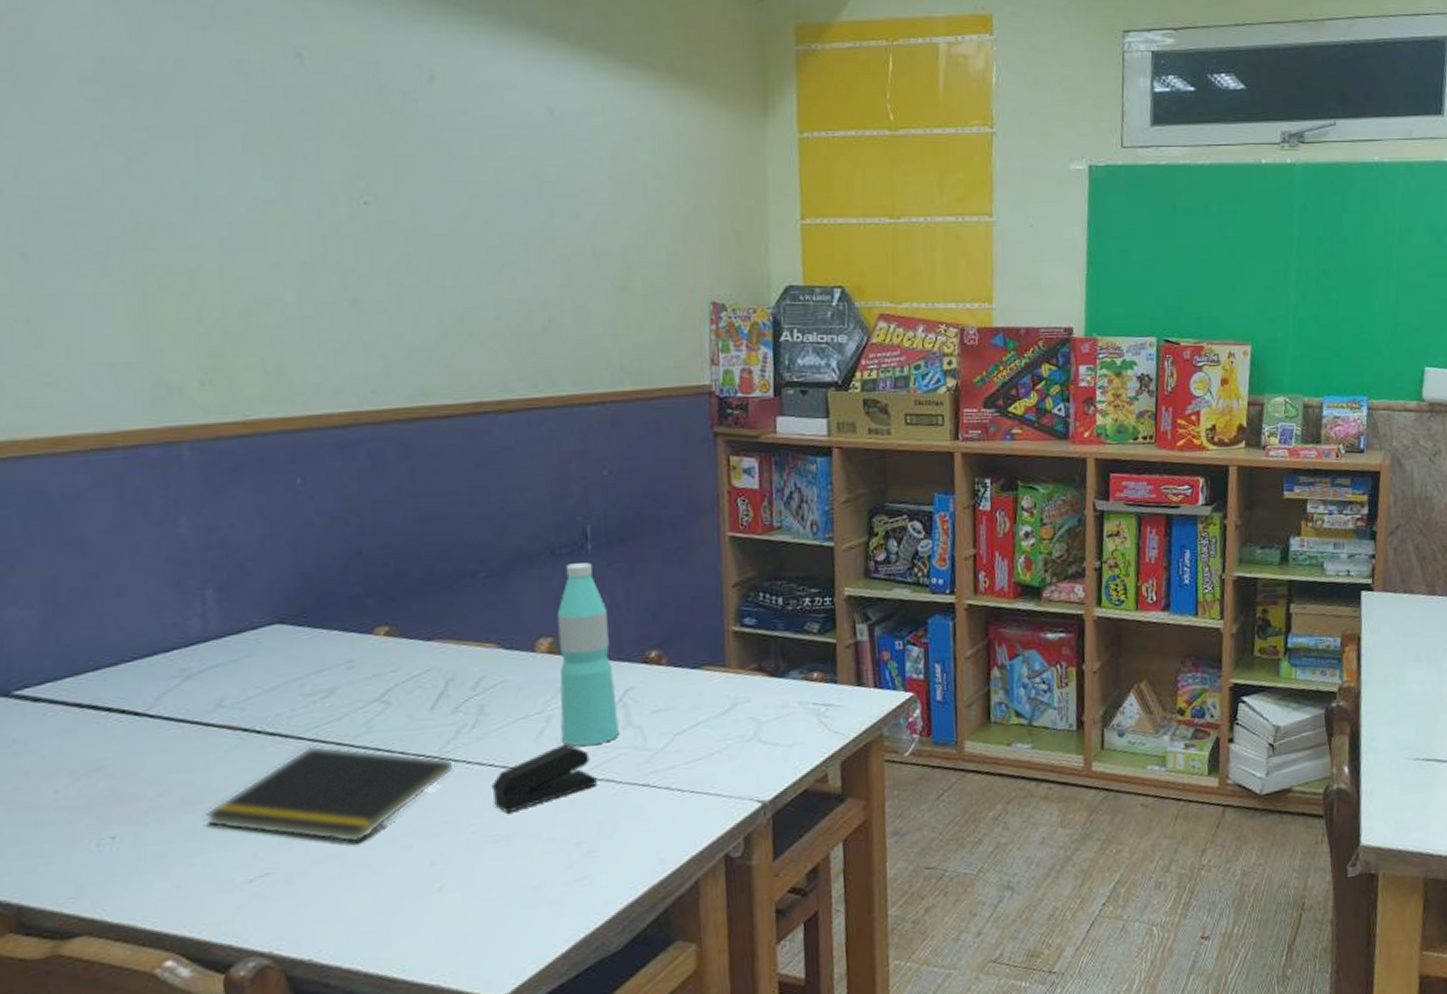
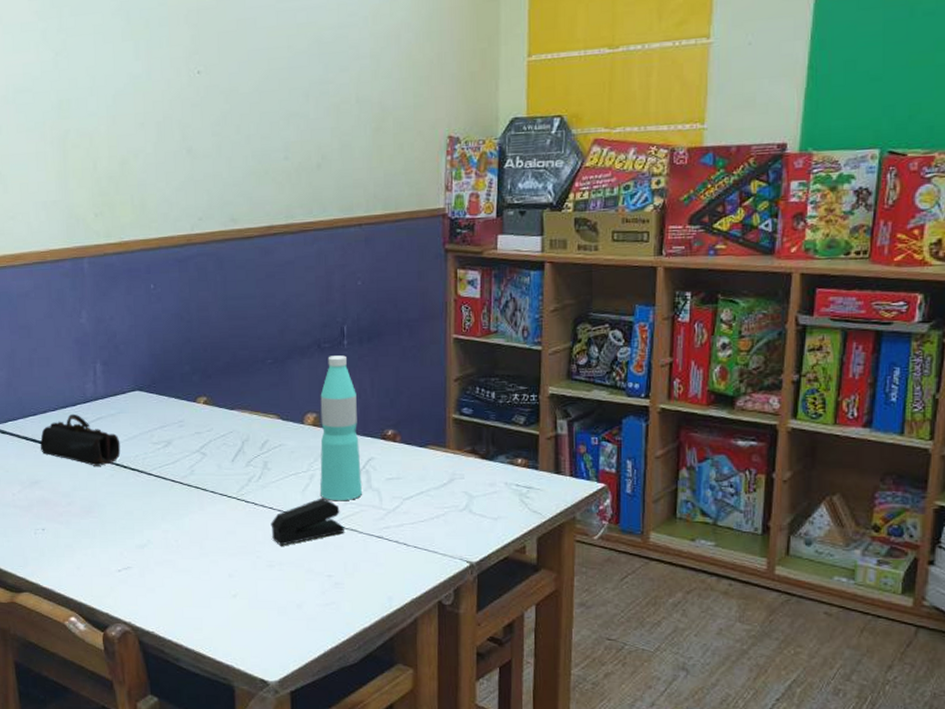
pencil case: none [106,663,251,736] -> present [40,413,121,466]
notepad: present [205,745,452,843] -> none [94,480,245,553]

